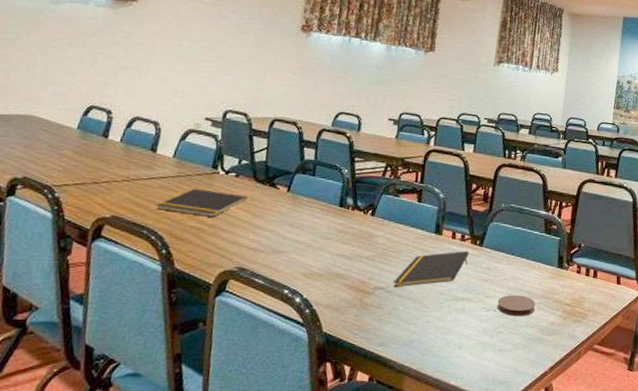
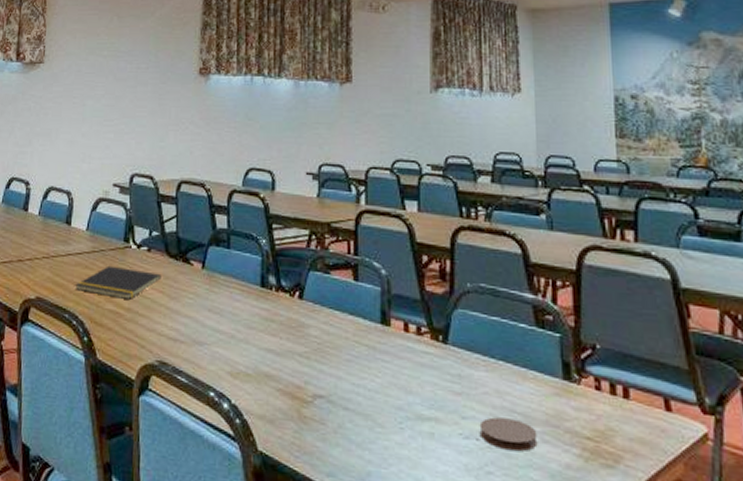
notepad: present [393,251,469,288] -> none [336,349,430,397]

